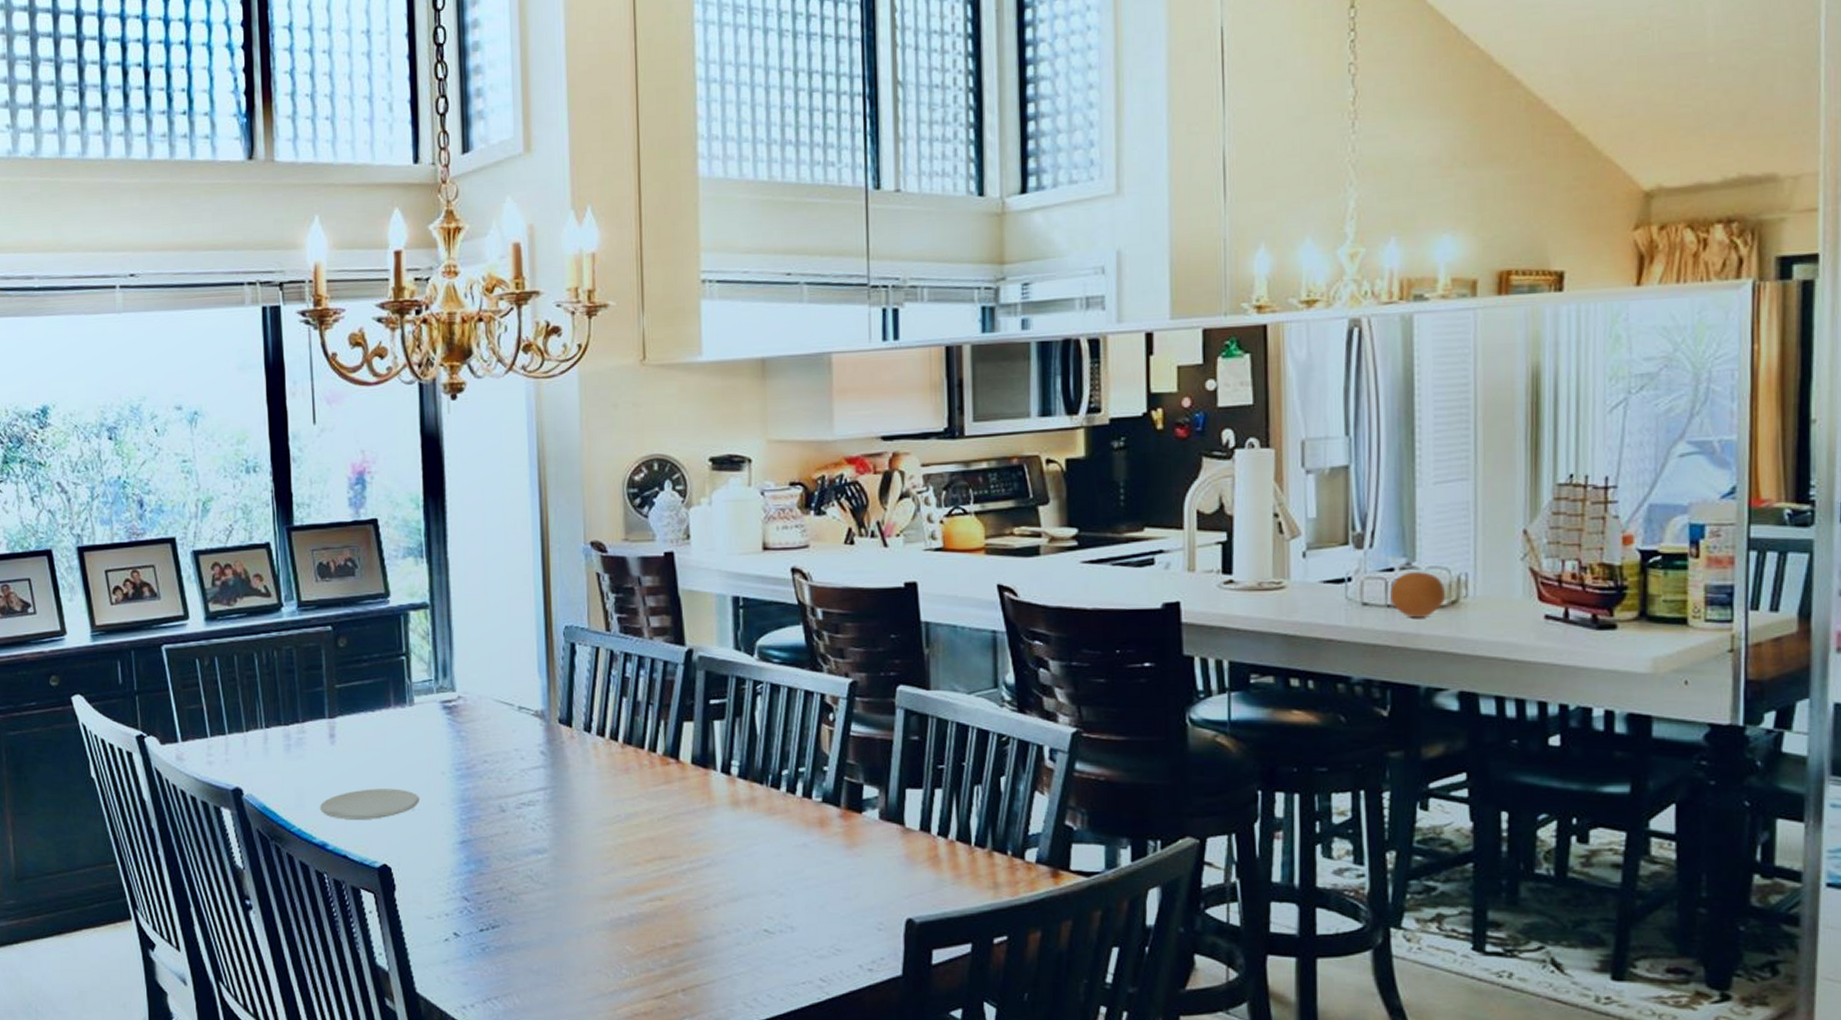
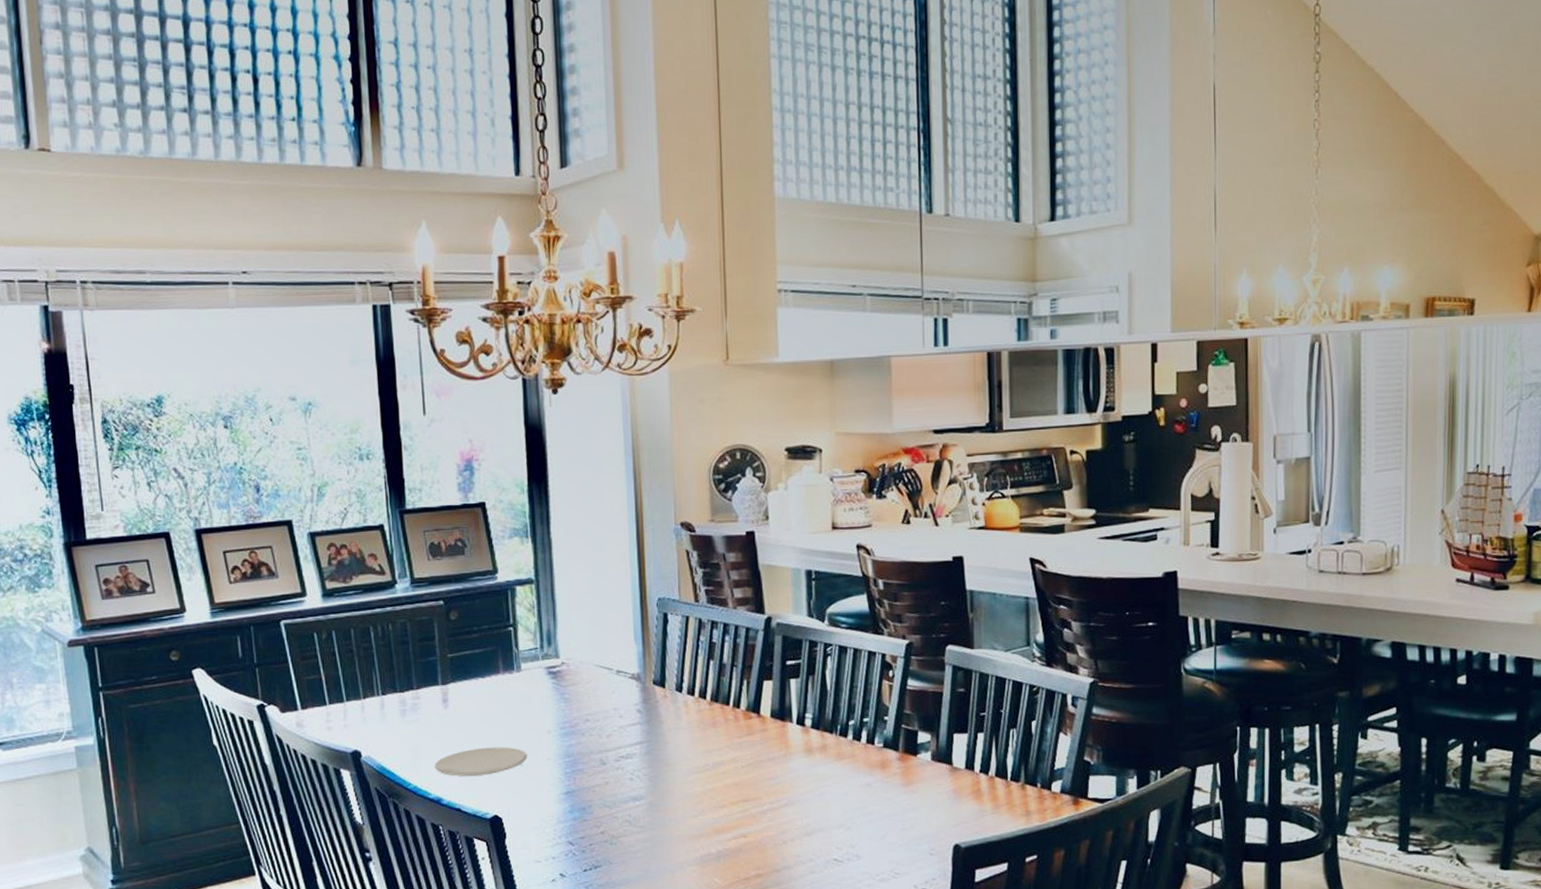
fruit: present [1390,572,1445,618] -> none [1341,544,1382,582]

